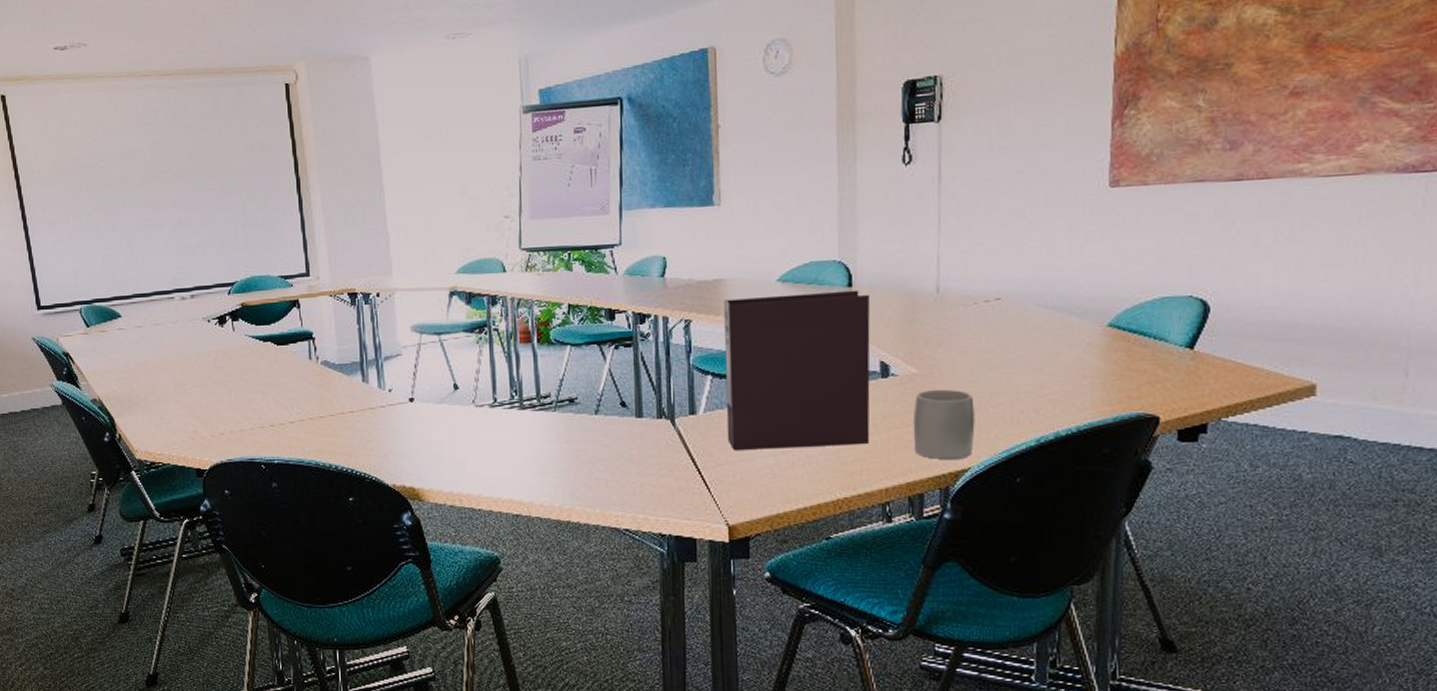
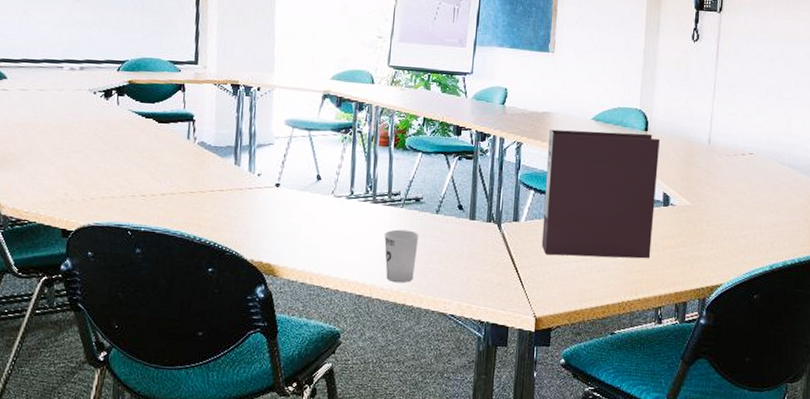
cup: none [538,436,578,498] -> present [384,229,419,283]
mug: present [912,389,975,460] -> none [682,219,729,277]

